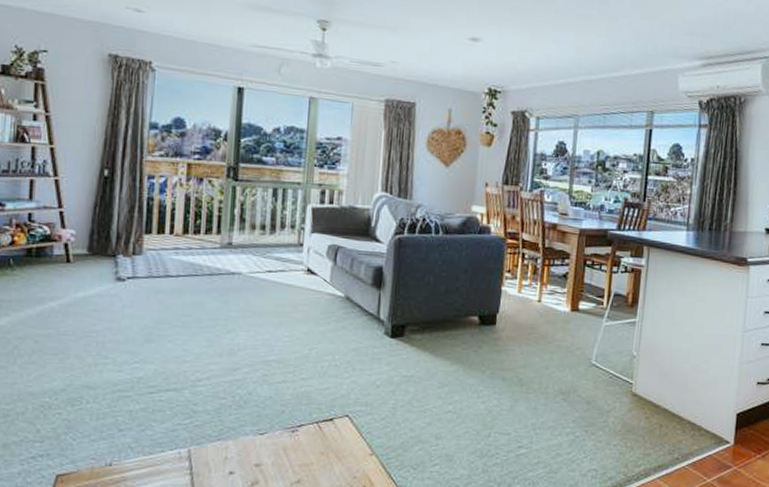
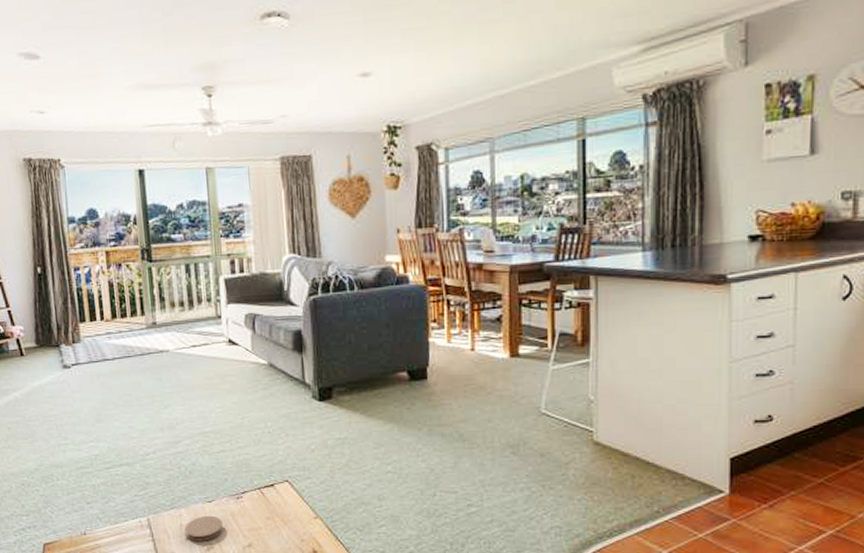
coaster: none [228,448,272,476] -> present [184,515,223,541]

